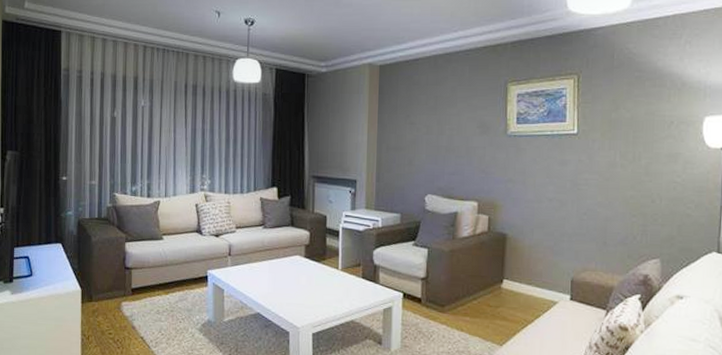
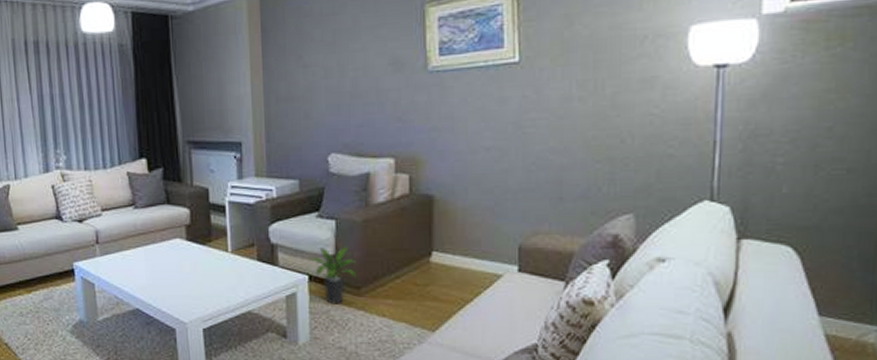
potted plant: none [404,269,443,320] -> present [308,246,357,306]

